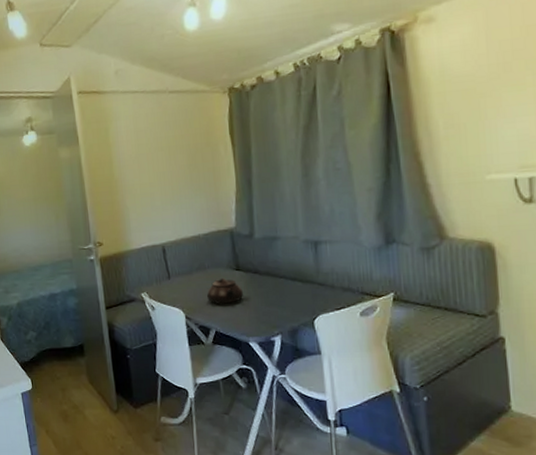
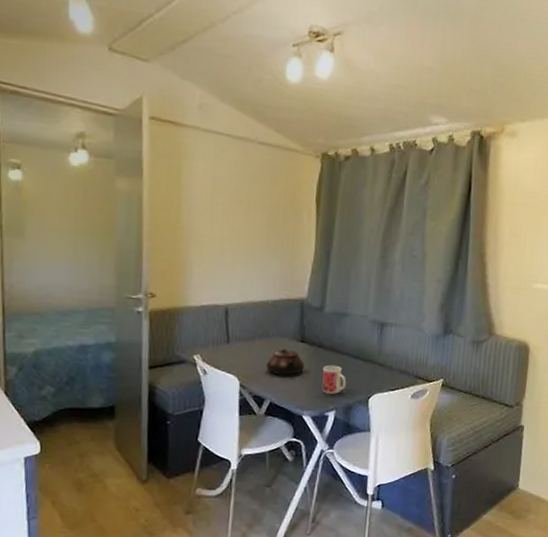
mug: none [261,289,288,319] -> present [322,365,347,394]

